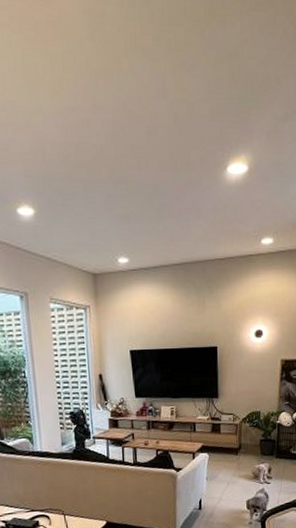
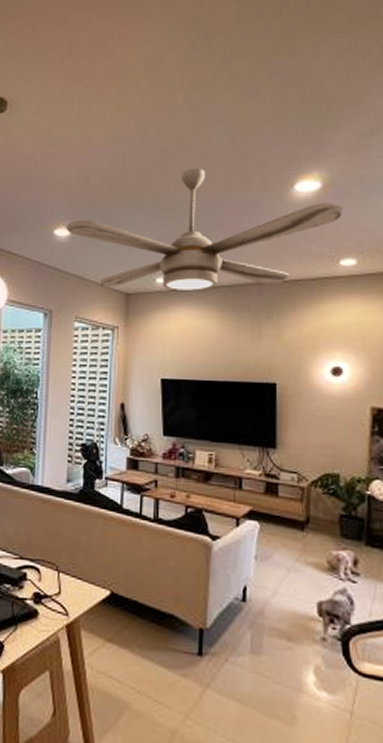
ceiling fan: none [28,145,264,271] -> present [66,168,343,292]

